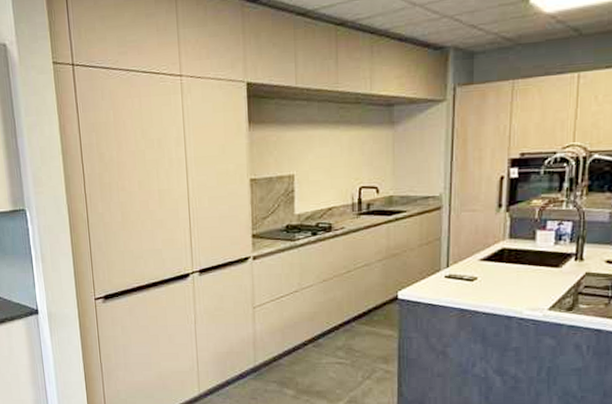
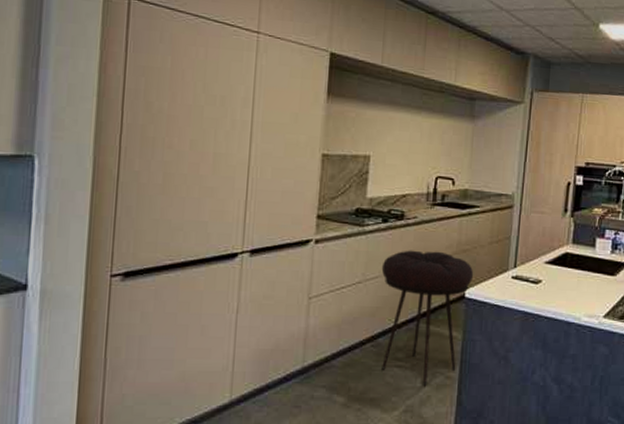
stool: none [315,257,405,380] -> present [381,250,474,387]

